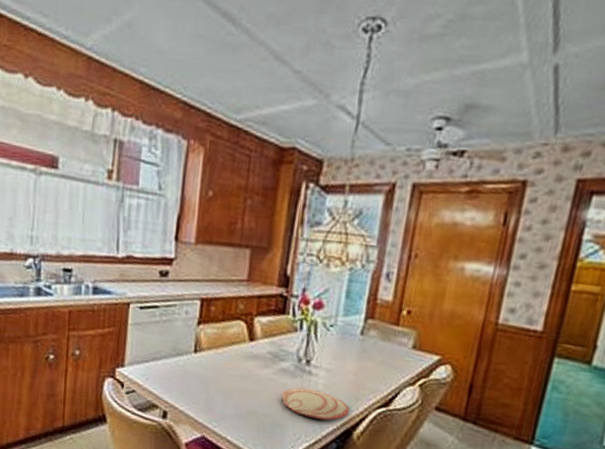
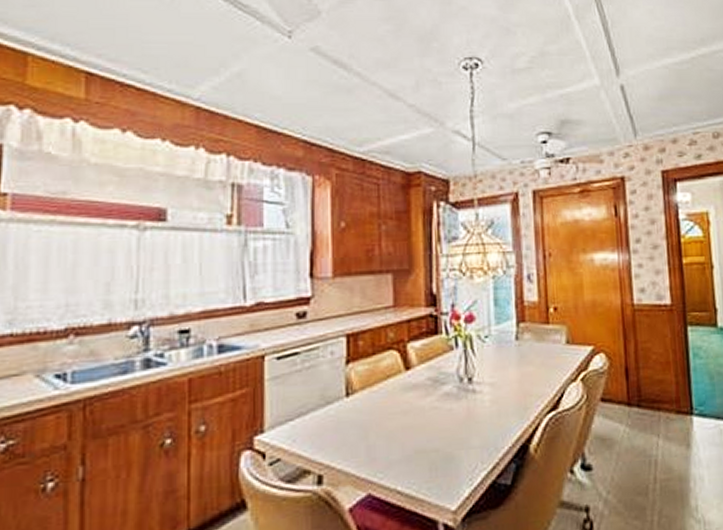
plate: present [281,387,349,421] -> none [449,408,521,441]

